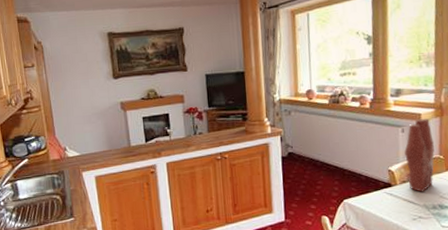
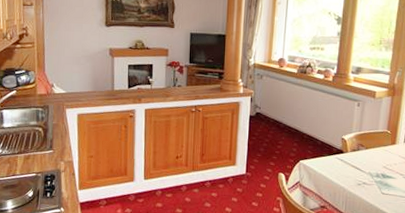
pottery vessel: present [404,119,435,192] -> none [358,96,384,161]

